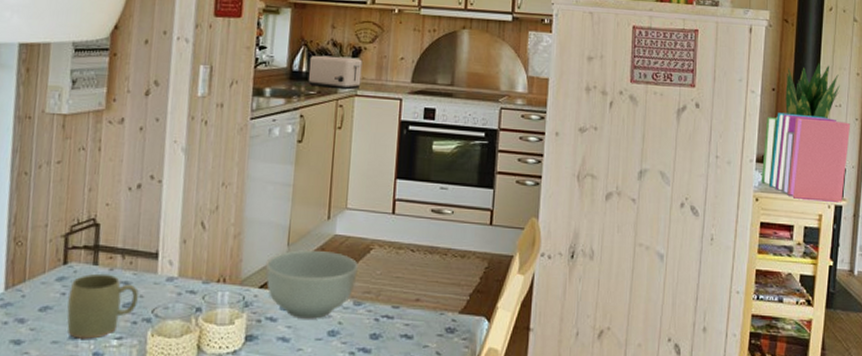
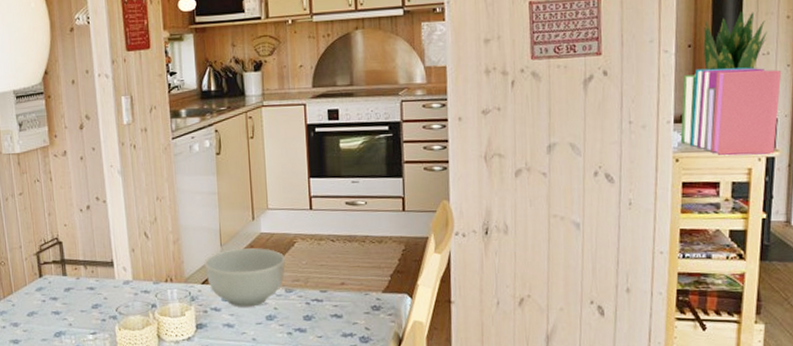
mug: present [66,273,139,339] -> none [48,282,103,336]
toaster: present [308,55,363,90] -> none [216,72,266,103]

